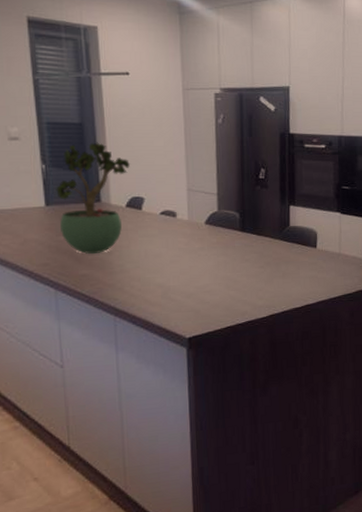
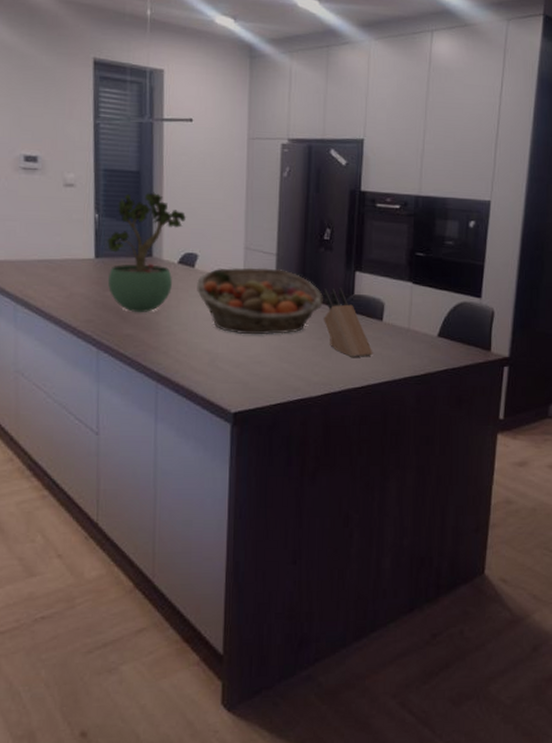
fruit basket: none [145,206,262,268] -> present [197,267,323,335]
knife block: none [262,221,310,281] -> present [323,288,373,357]

